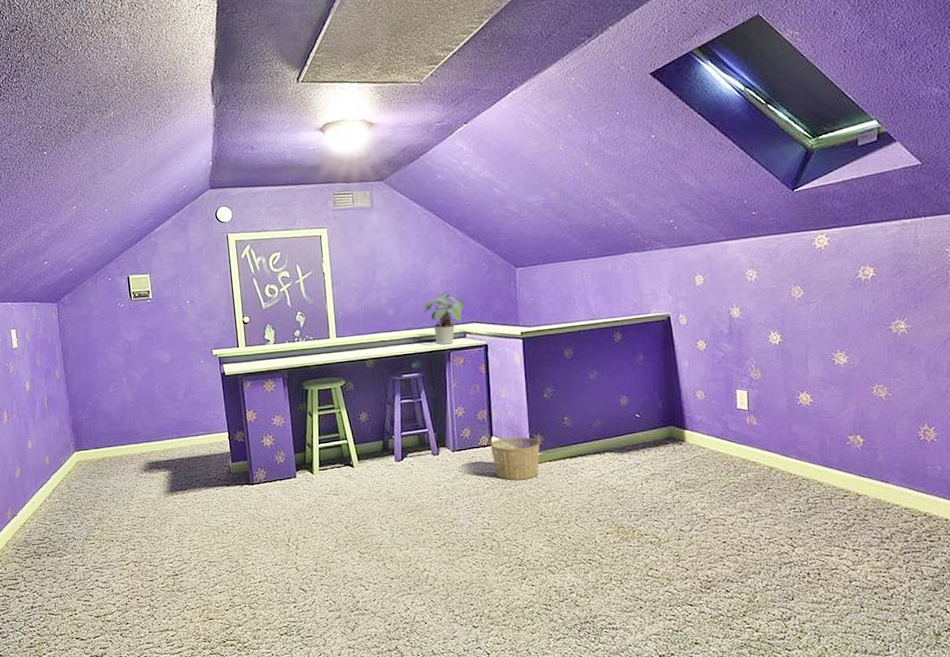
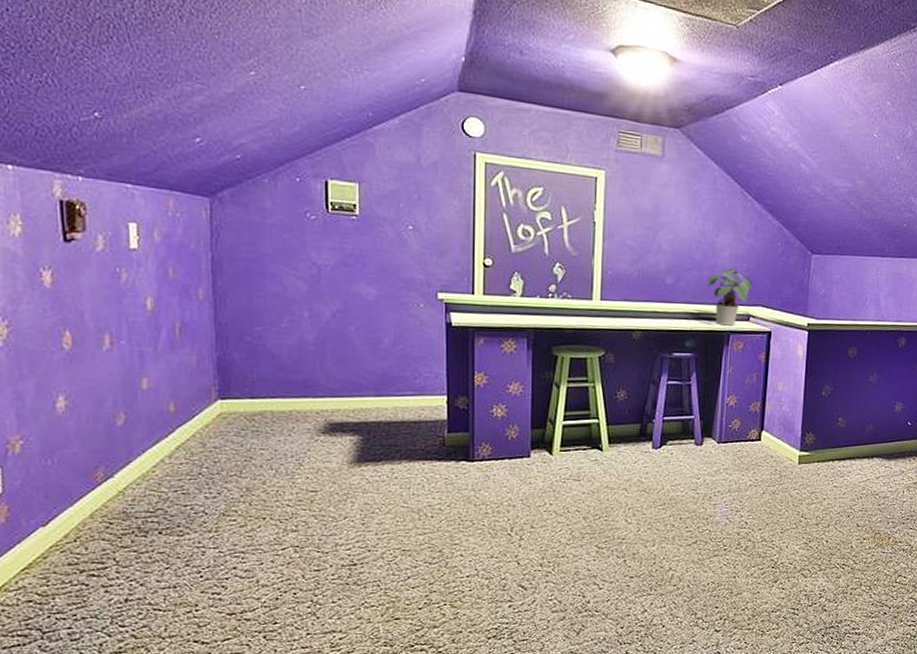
basket: present [490,436,541,481] -> none [759,433,812,480]

